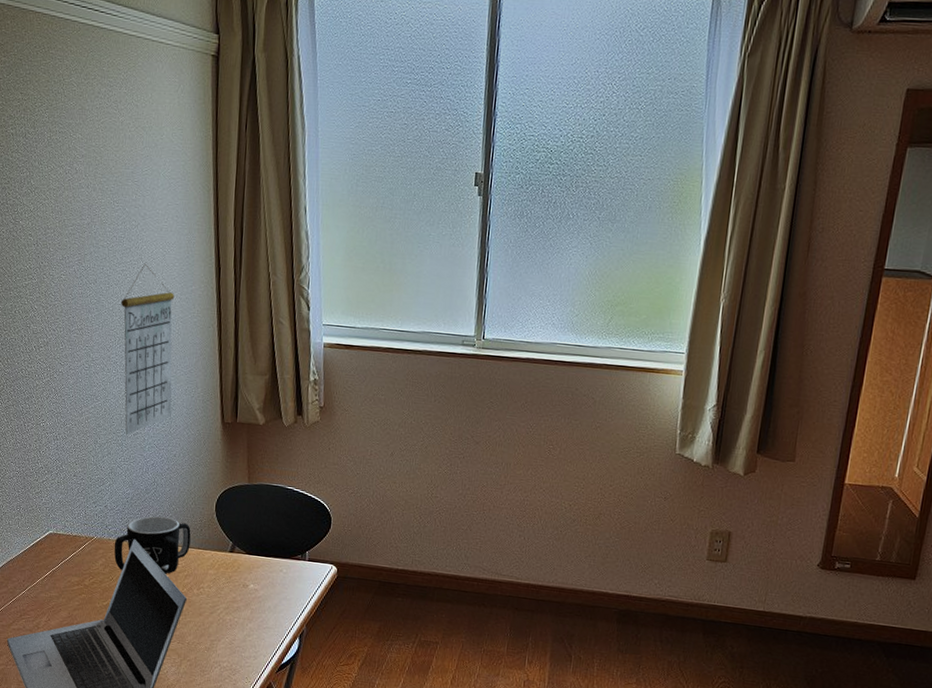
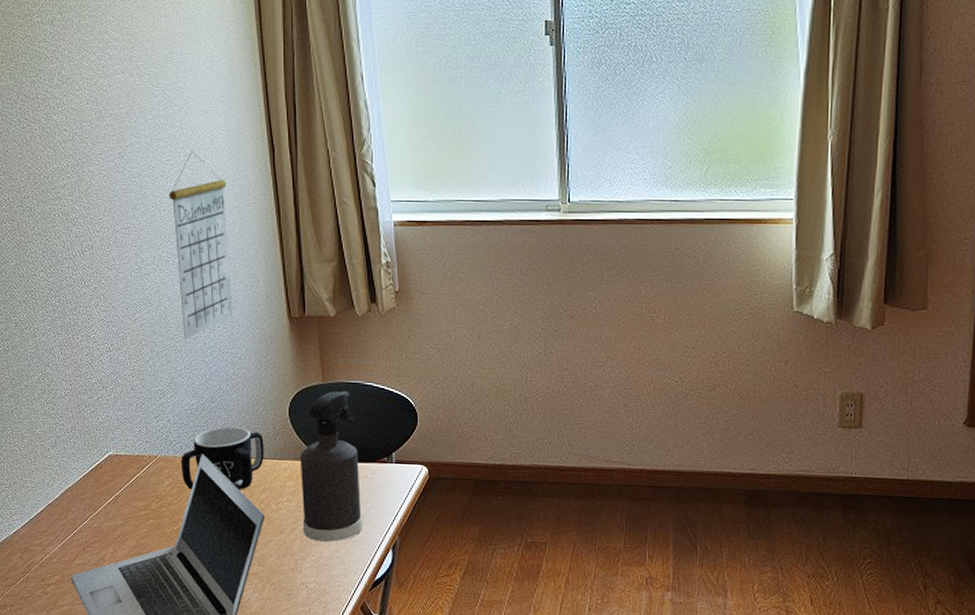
spray bottle: none [220,492,275,627] -> present [299,390,363,542]

